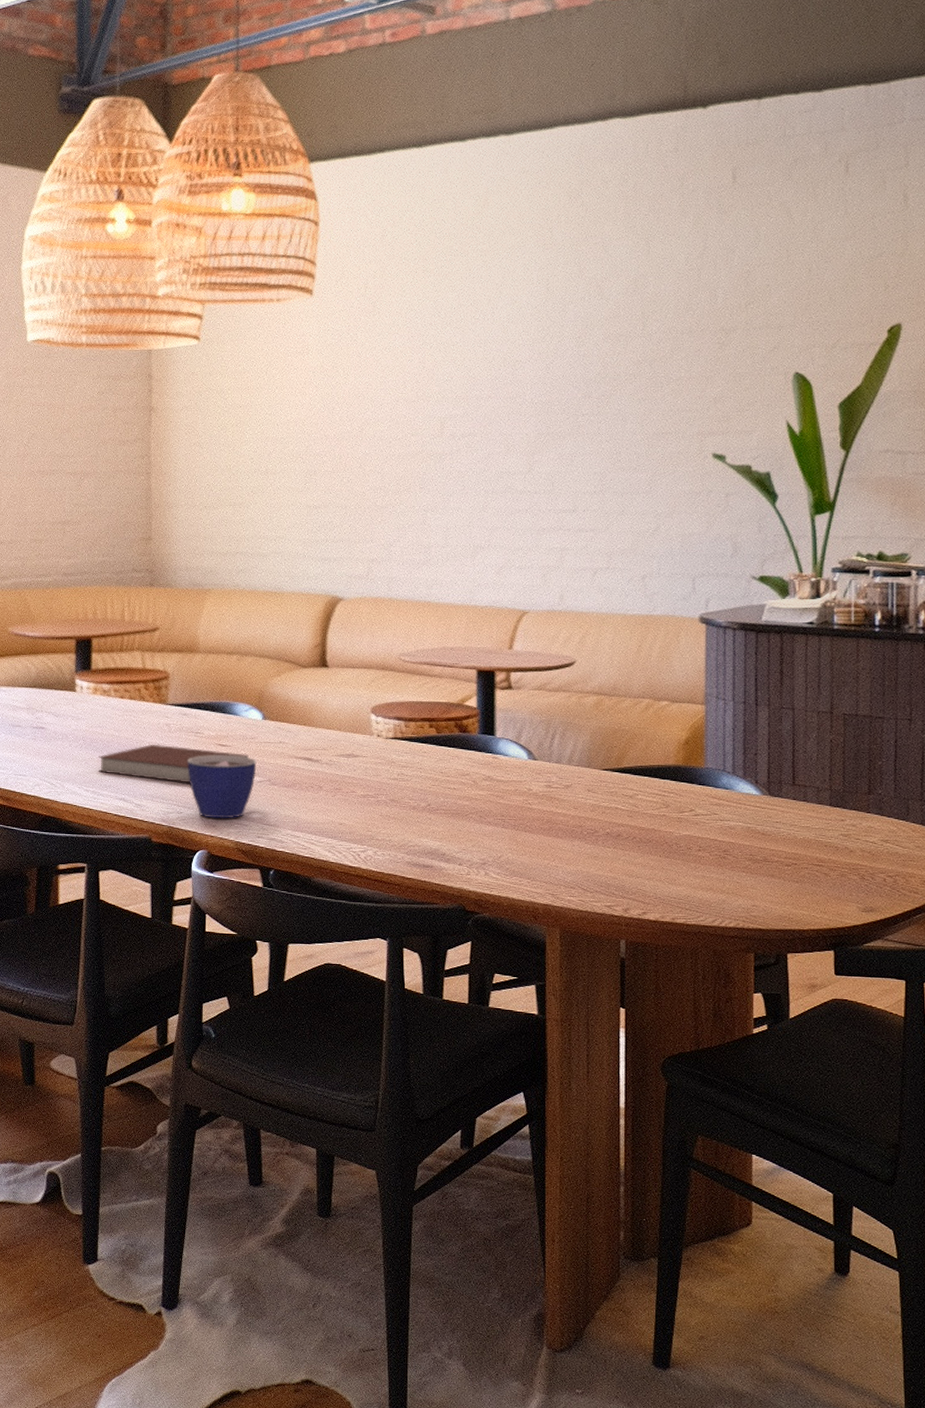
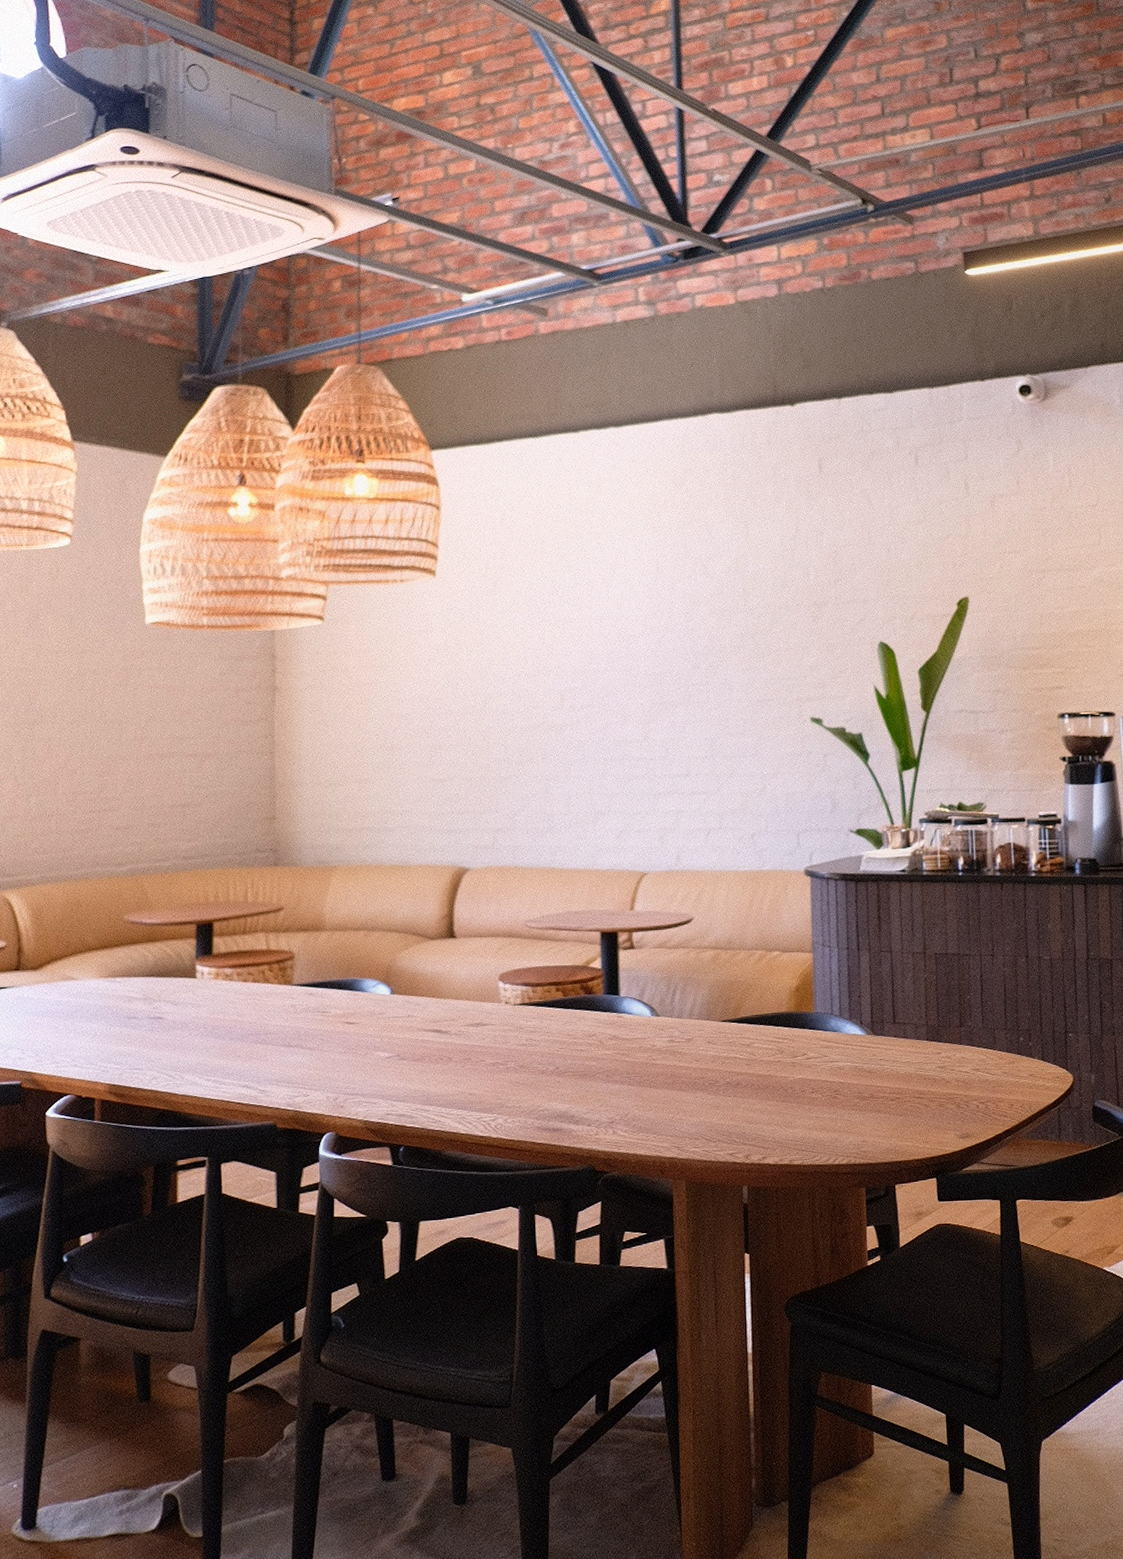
notebook: present [98,744,249,784] -> none [219,1026,377,1065]
cup: present [188,754,257,819] -> none [314,1032,385,1099]

